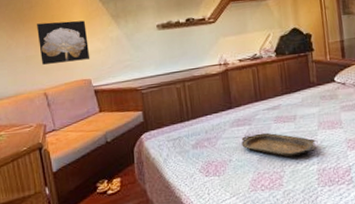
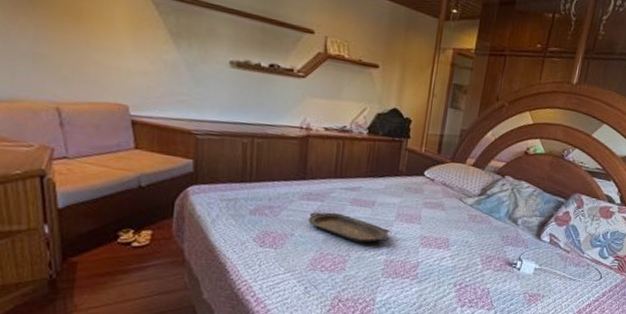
wall art: present [37,20,90,65] -> none [54,12,132,80]

